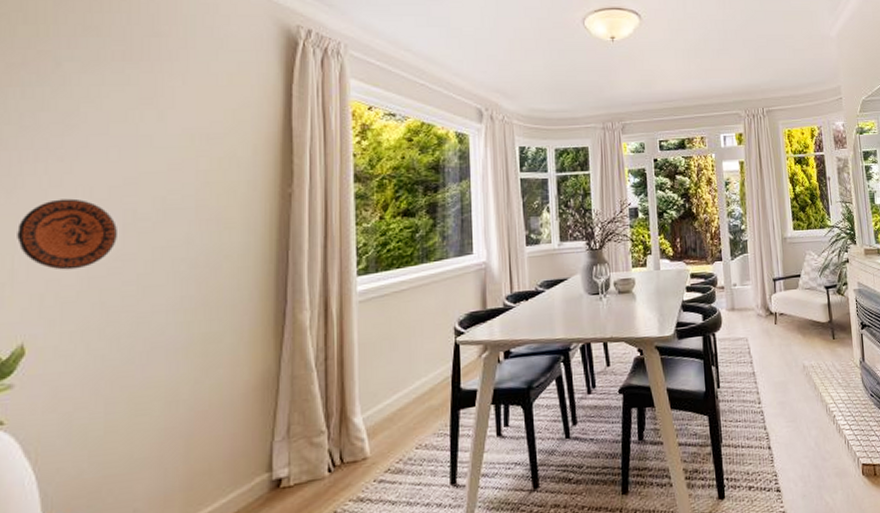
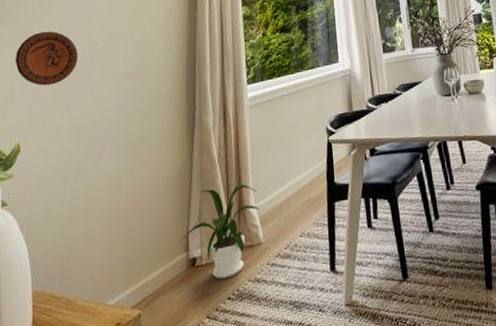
house plant: none [259,391,366,501] -> present [179,183,259,279]

